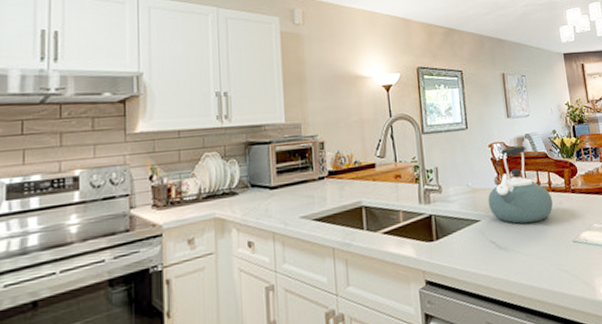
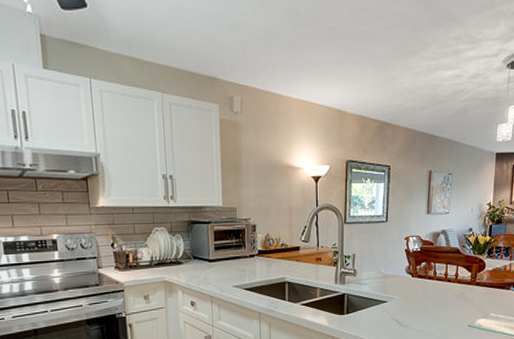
kettle: present [487,145,553,224] -> none [396,240,457,308]

